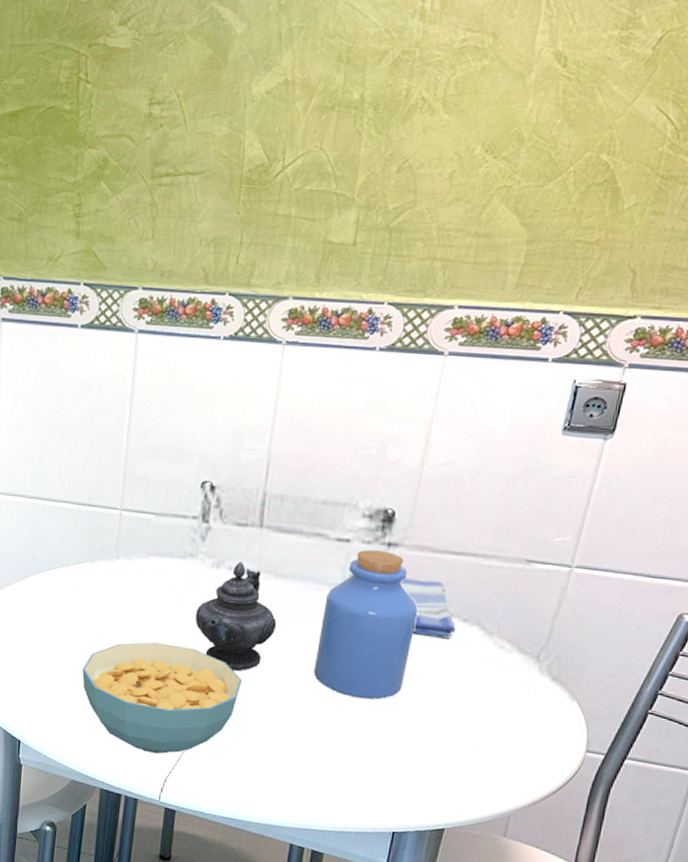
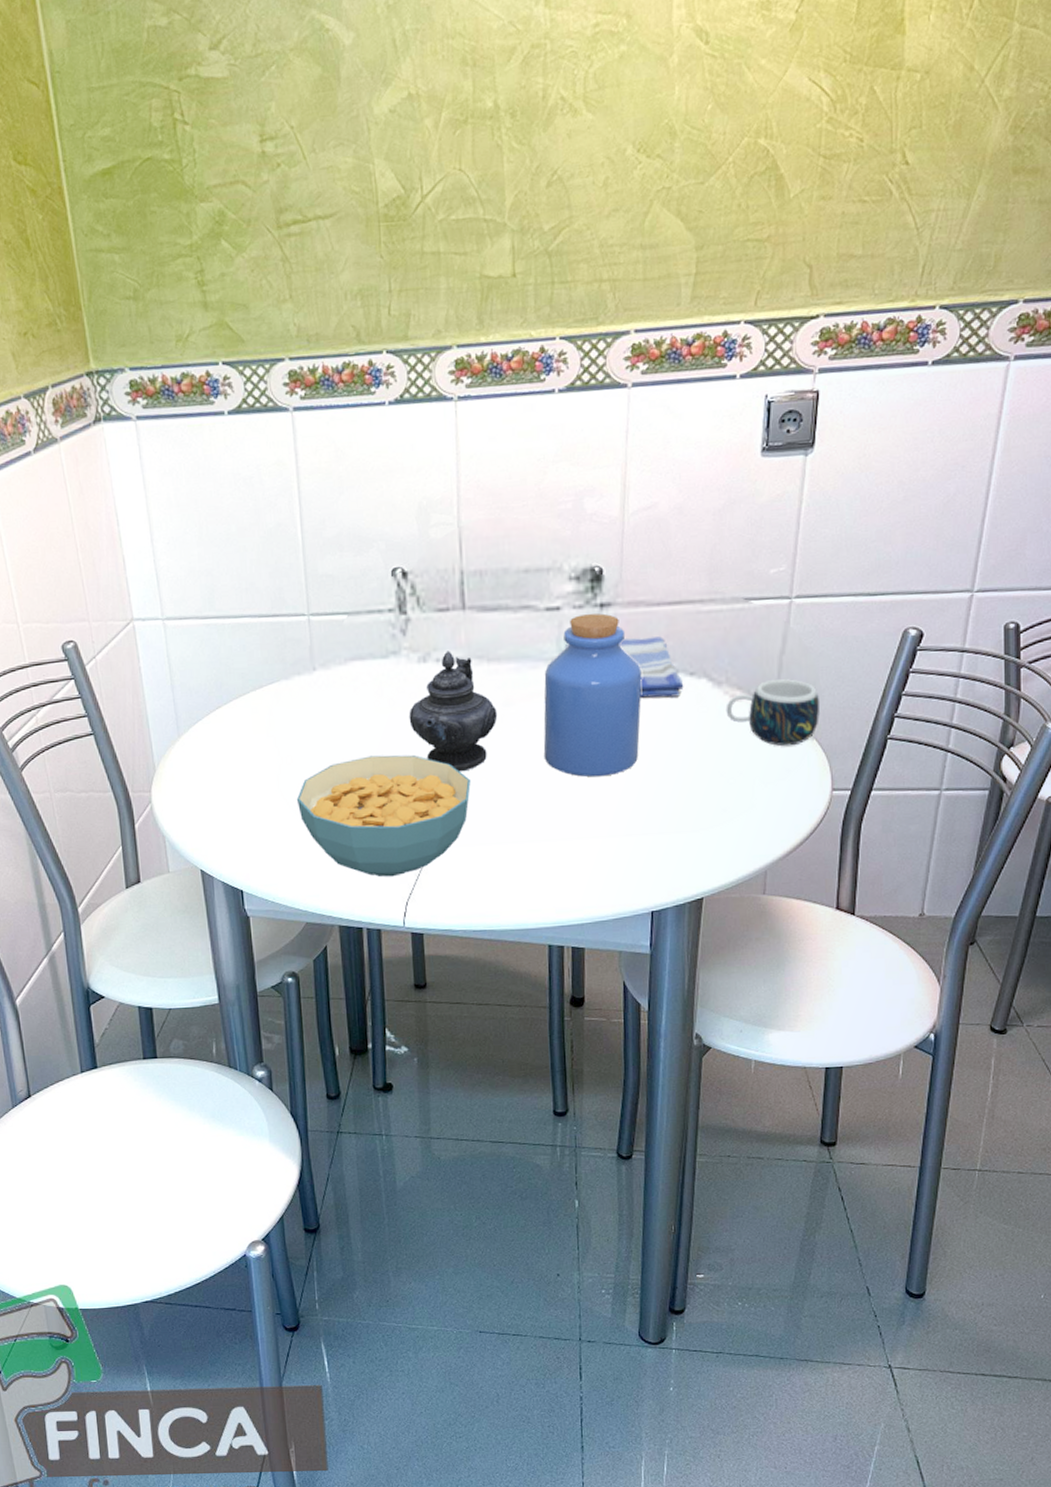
mug: none [492,638,586,704] -> present [726,679,819,747]

